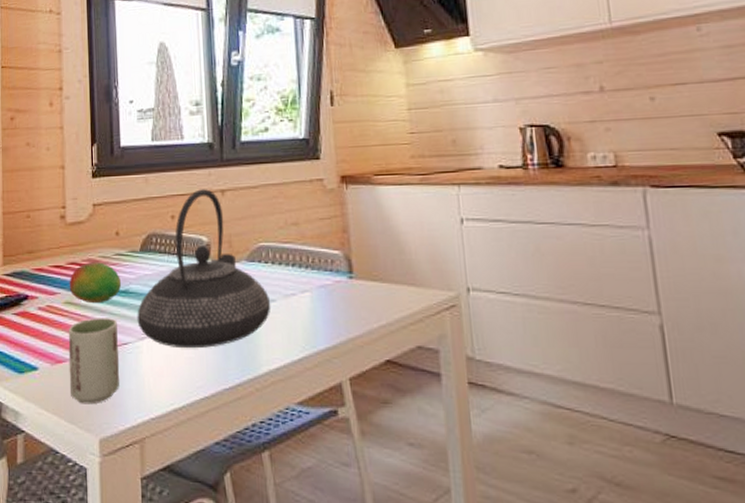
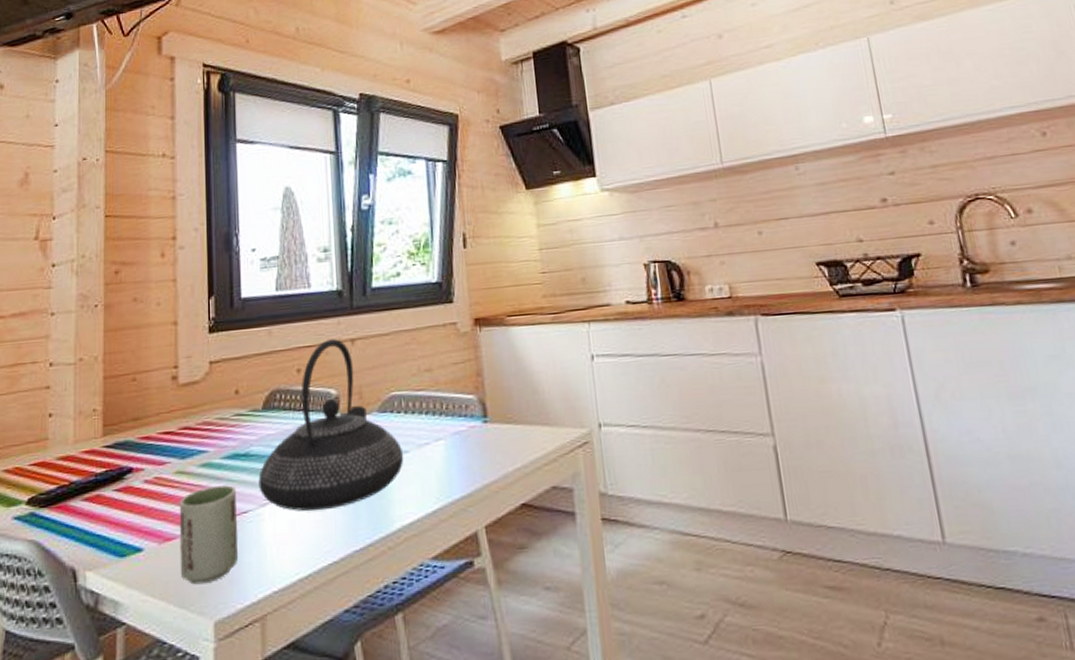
fruit: present [69,261,122,304] -> none [181,423,242,471]

